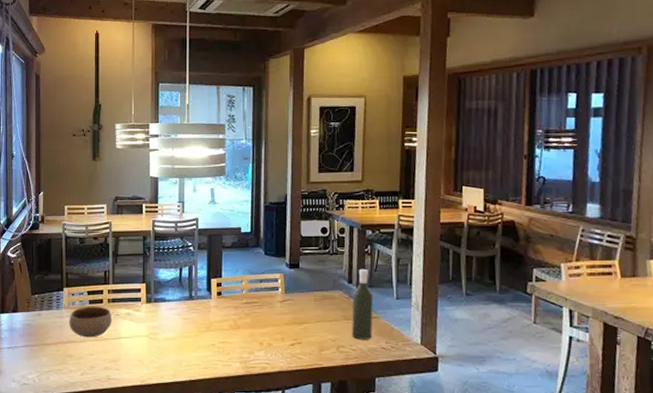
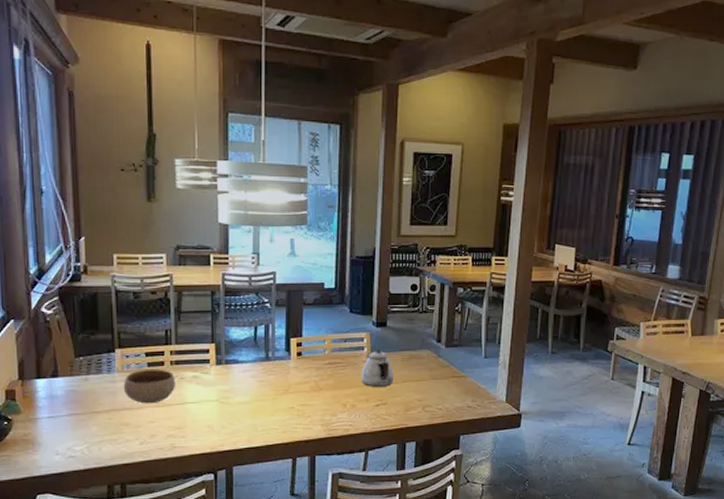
teapot: none [276,290,308,328] -> present [361,350,394,388]
bottle: present [352,268,373,340] -> none [439,327,461,399]

